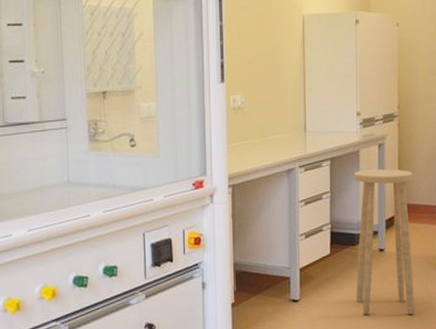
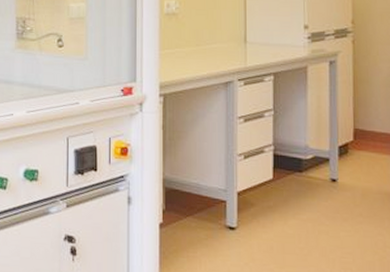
stool: present [353,169,415,315] -> none [300,88,375,259]

